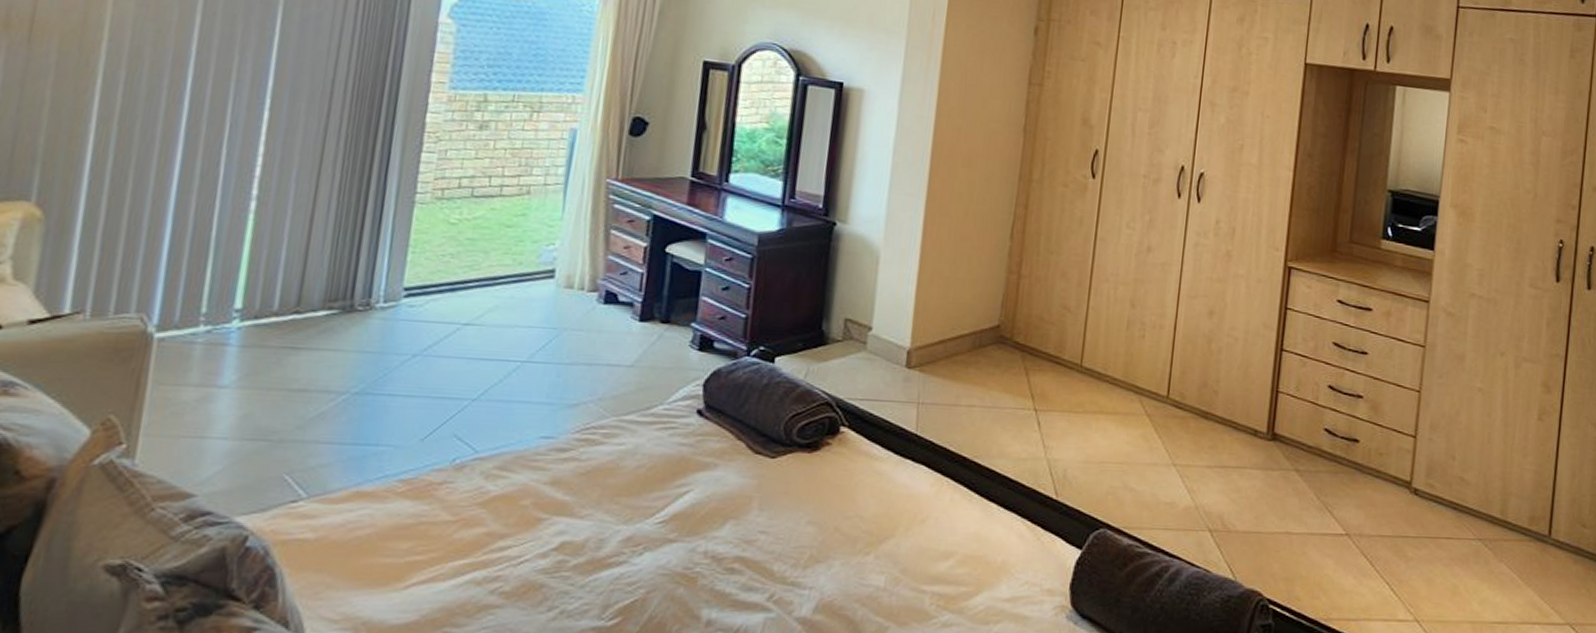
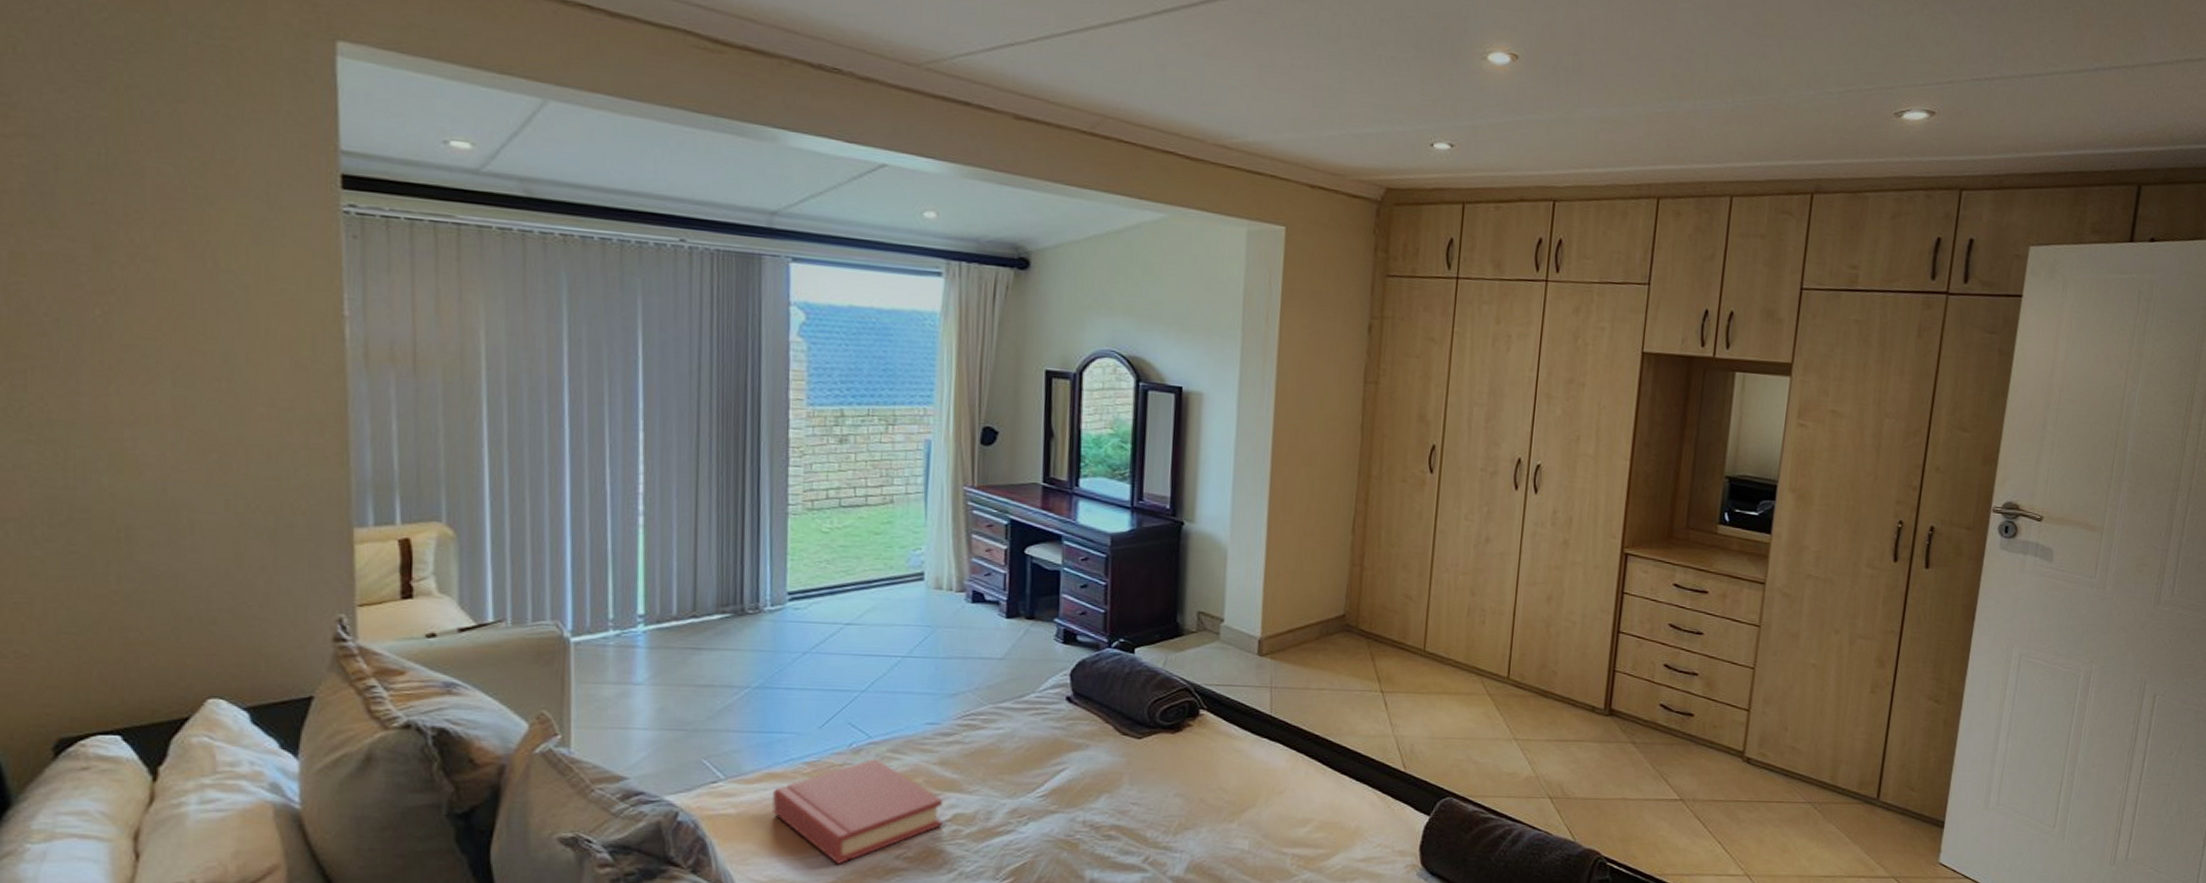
hardback book: none [356,477,551,600] -> present [771,759,943,864]

